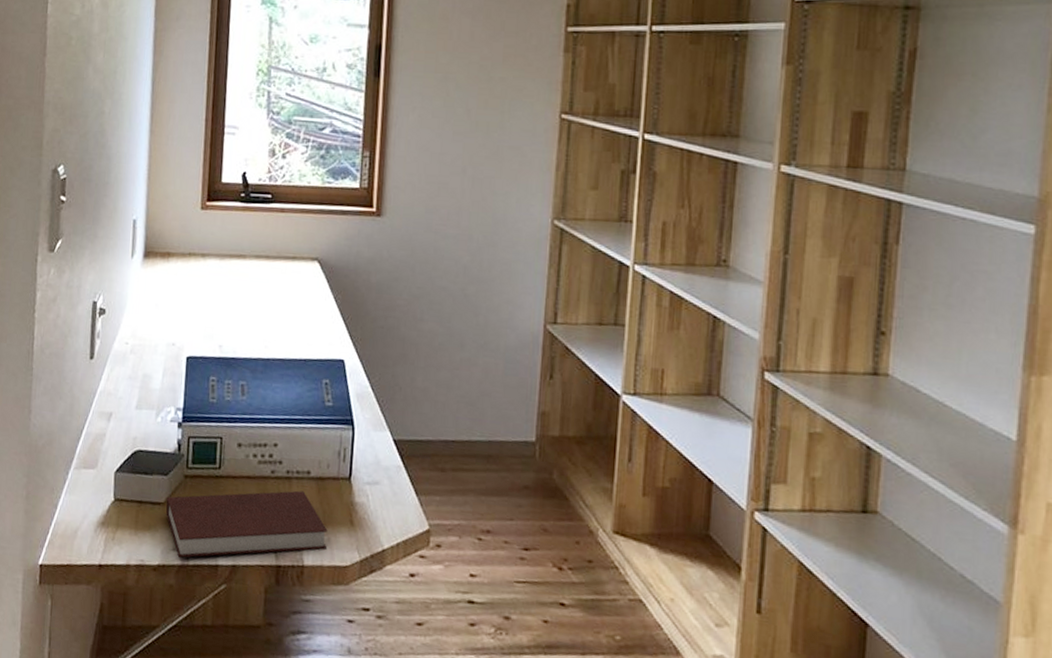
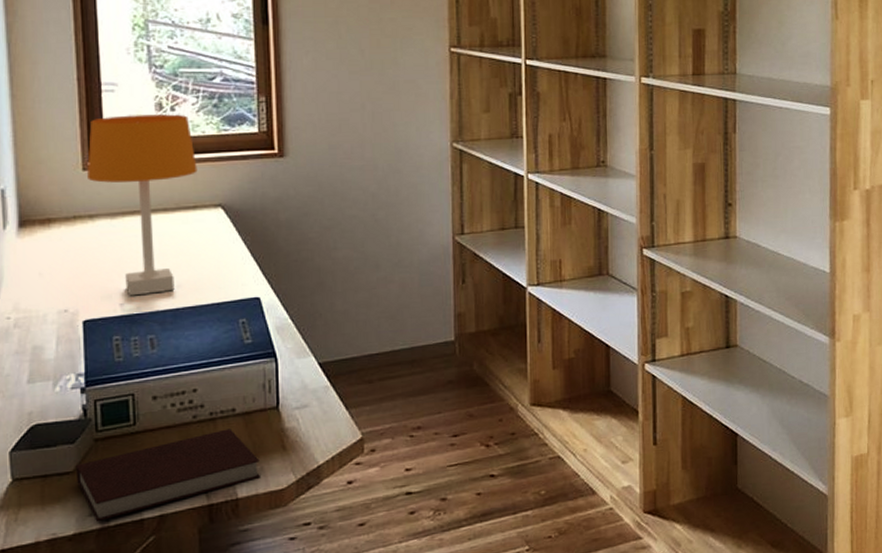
desk lamp: none [204,158,300,340] -> present [87,114,198,296]

